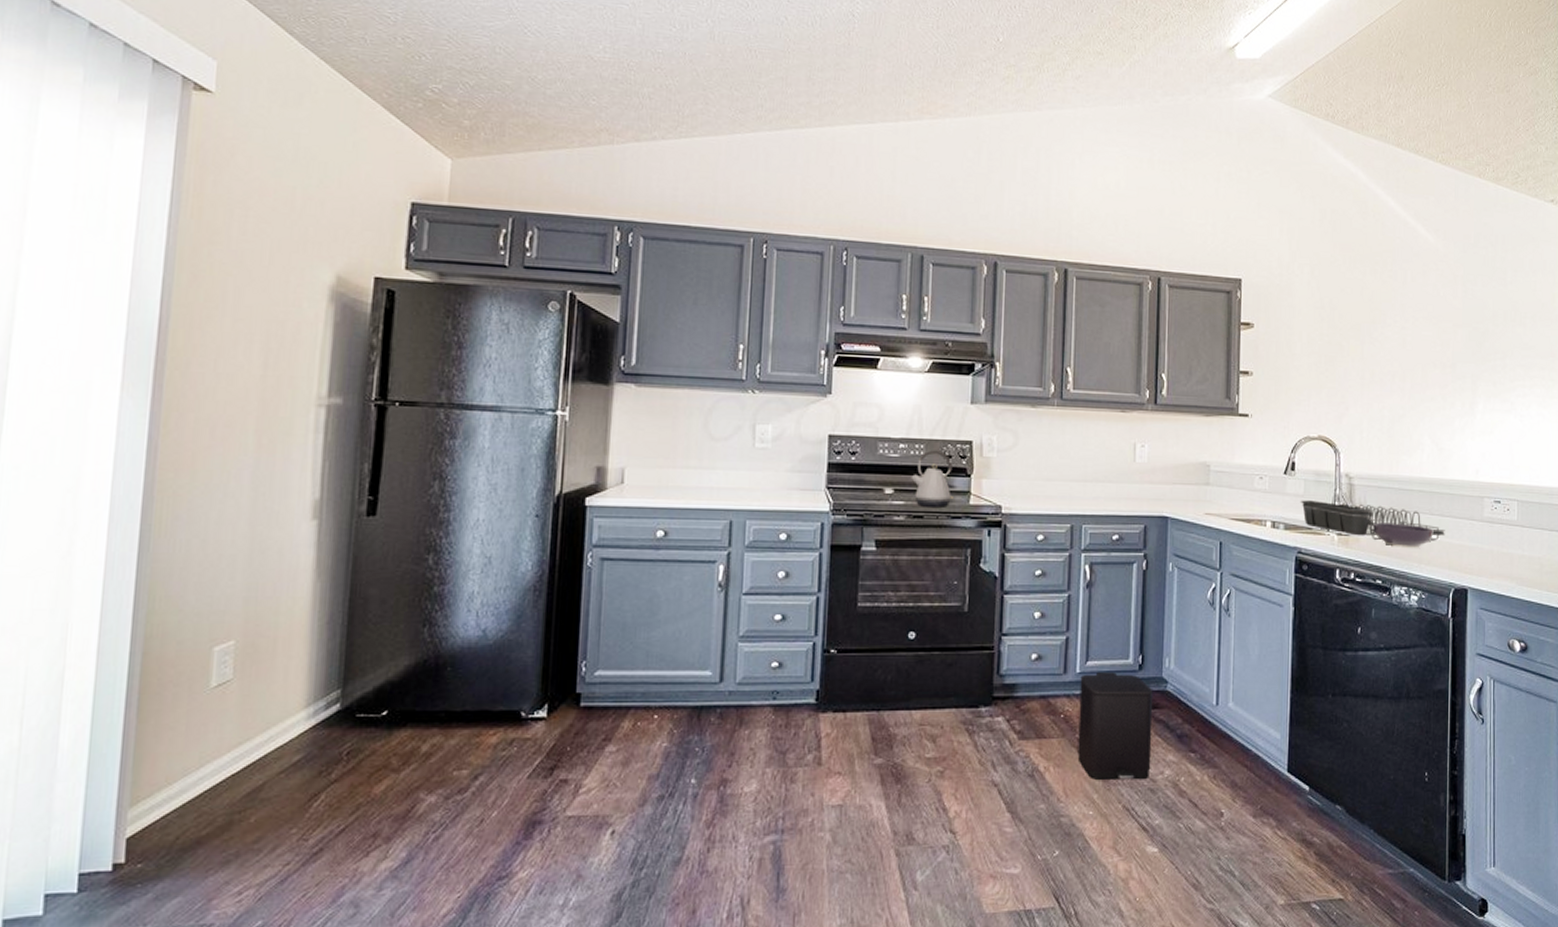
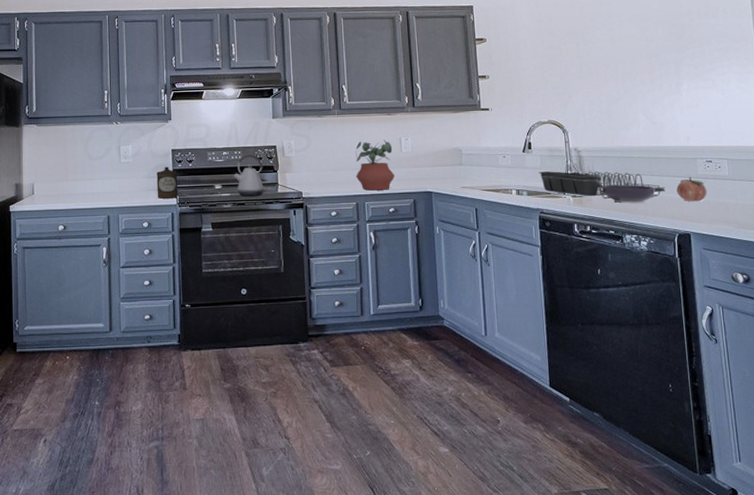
canister: none [803,458,834,503] -> present [156,167,179,199]
potted plant: none [1074,443,1124,511] -> present [355,139,395,191]
pedal bin: present [1078,672,1153,780] -> none [374,313,437,396]
fruit: none [1458,519,1492,551] -> present [676,177,707,202]

